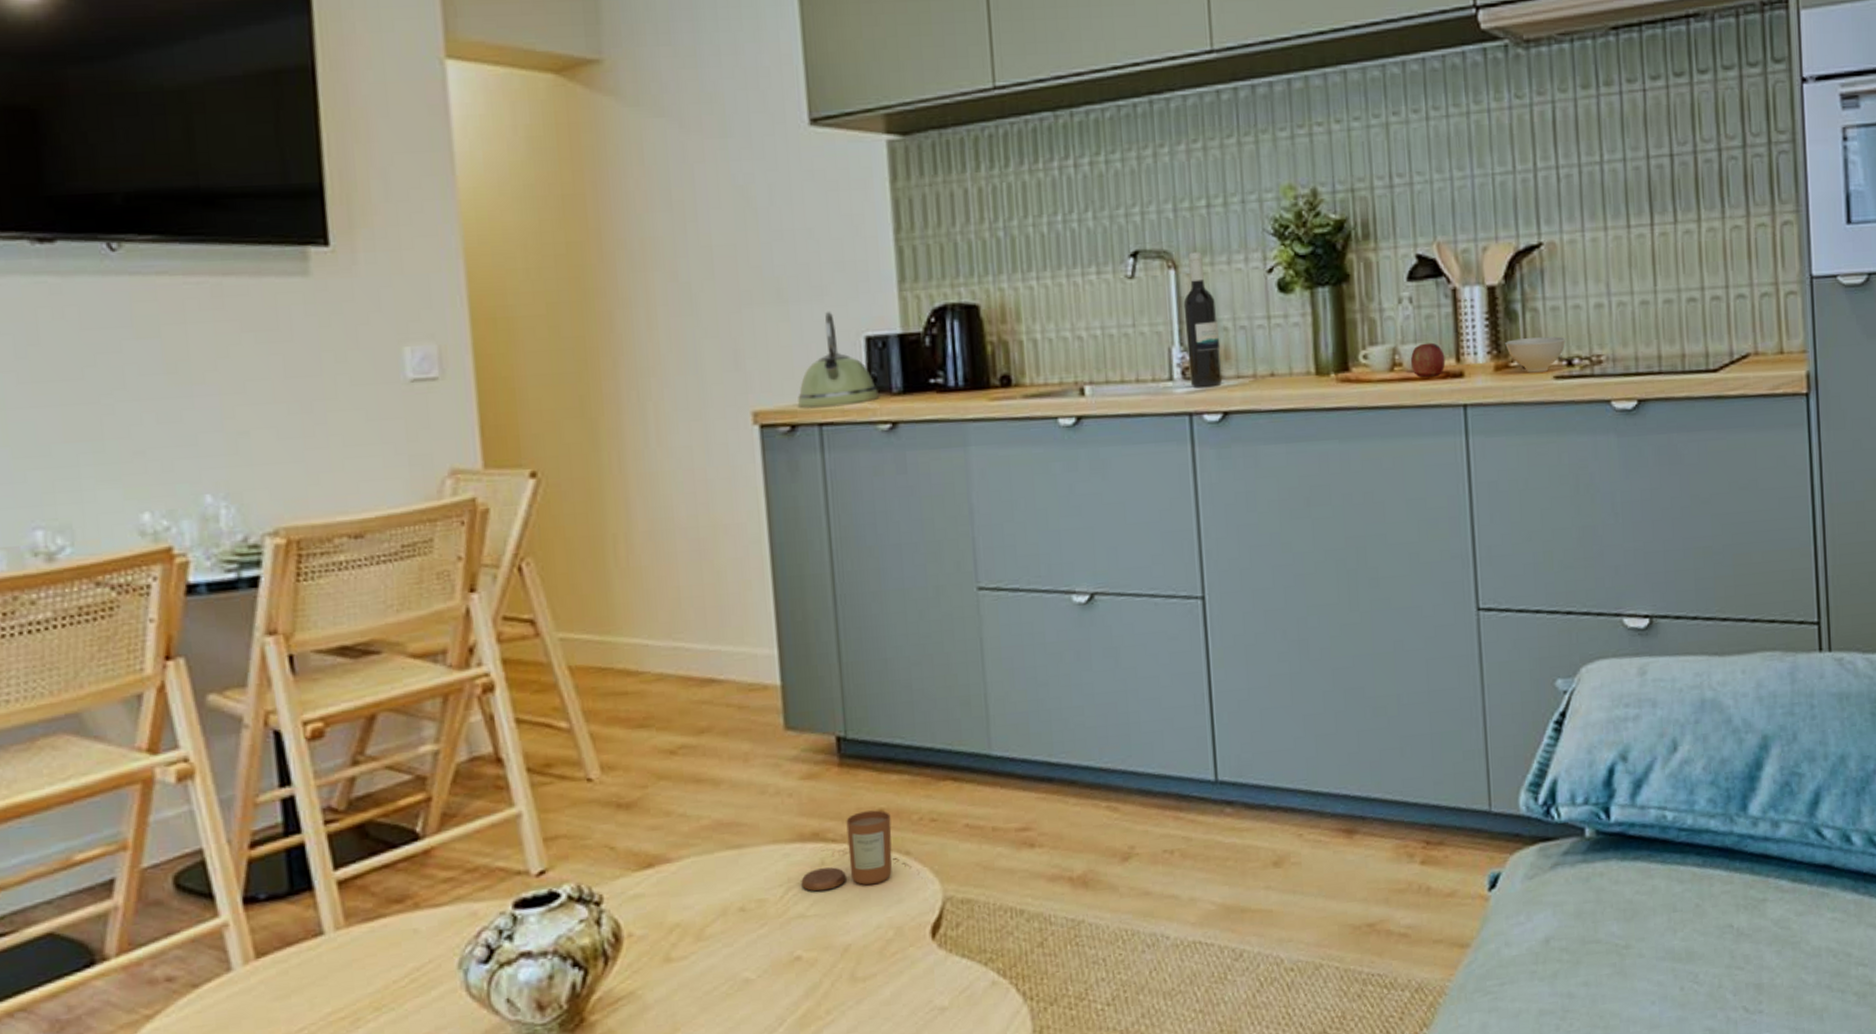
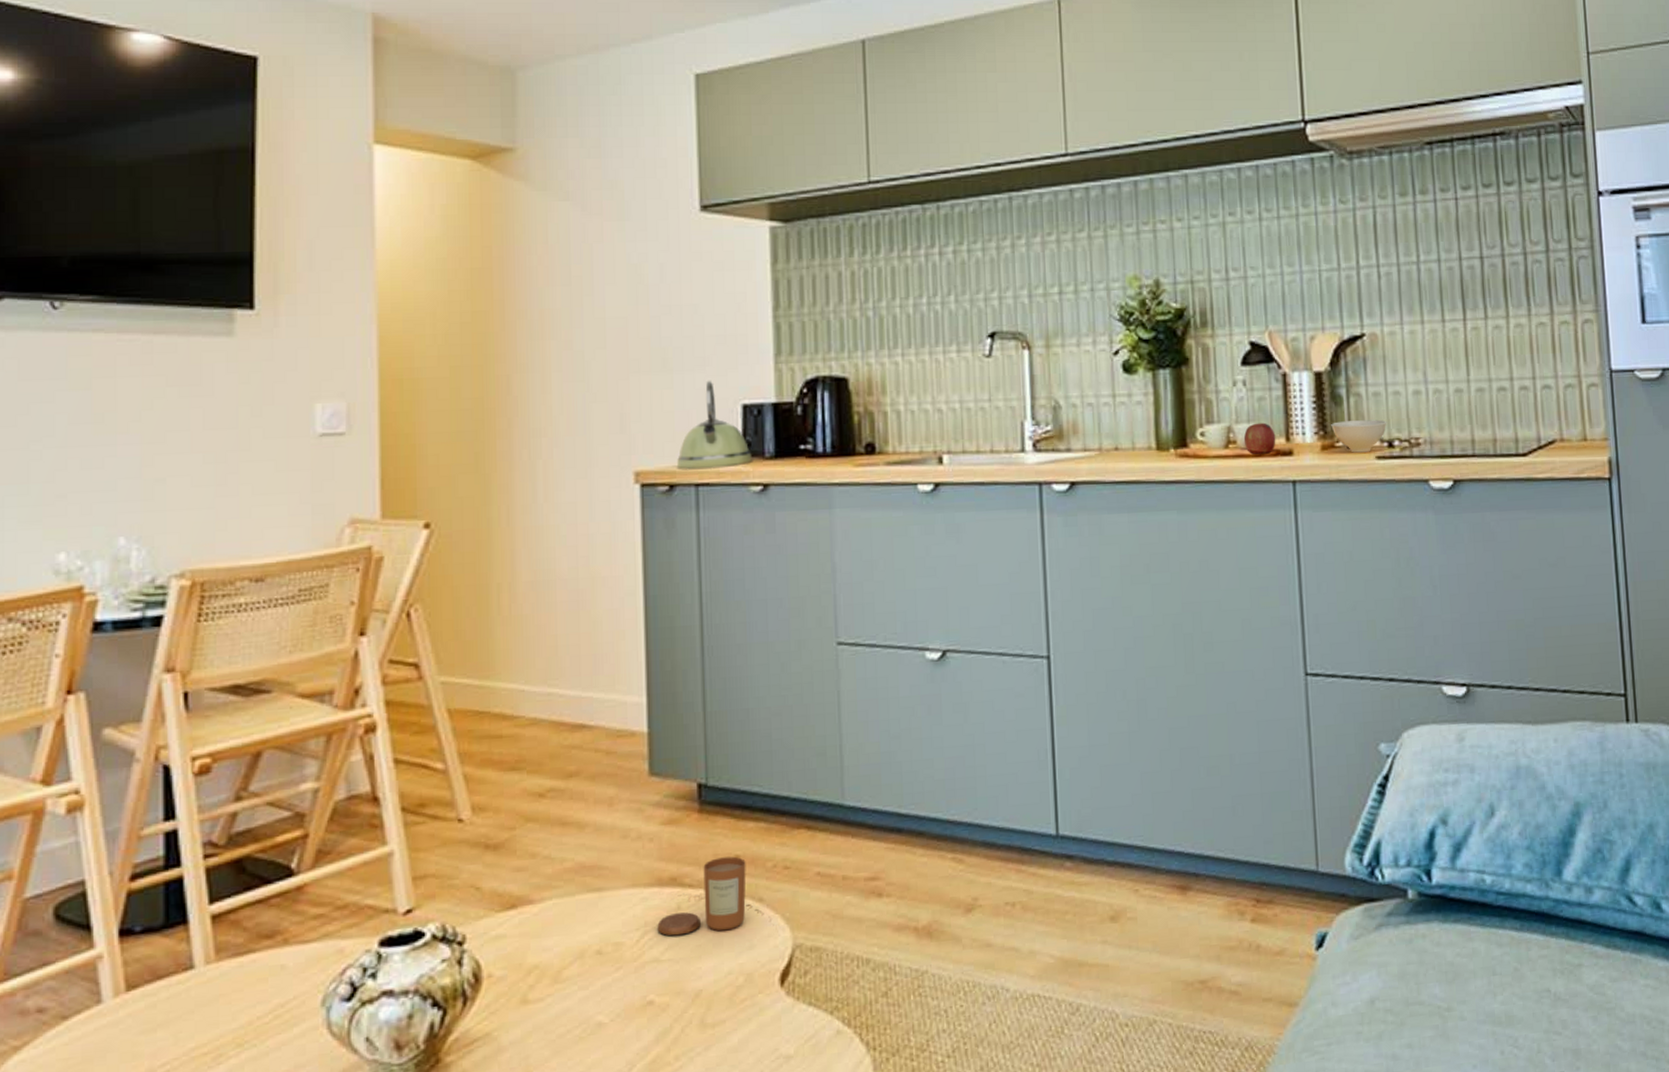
wine bottle: present [1183,252,1223,389] -> none [1036,334,1071,460]

